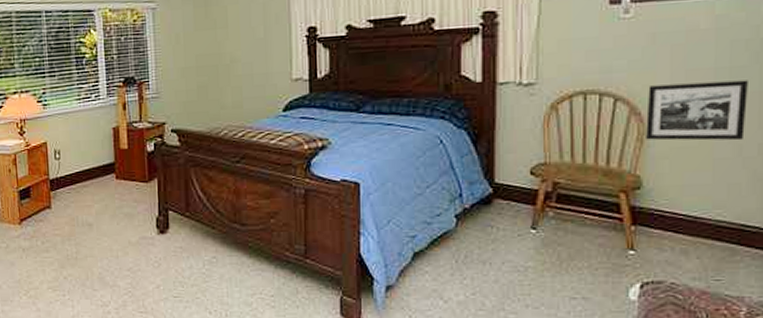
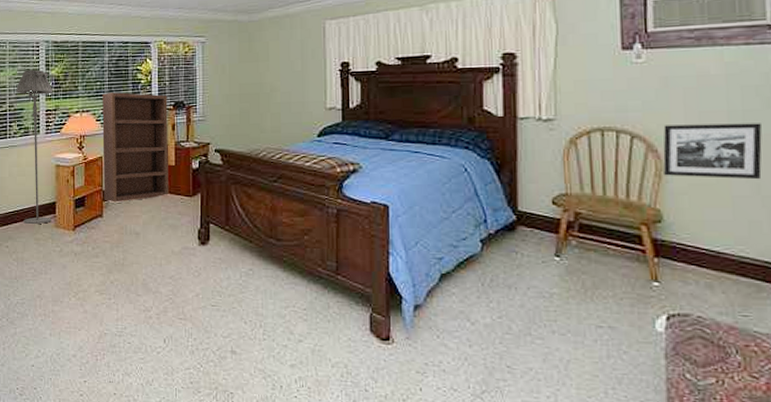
bookcase: none [42,69,122,192] -> present [102,92,168,203]

